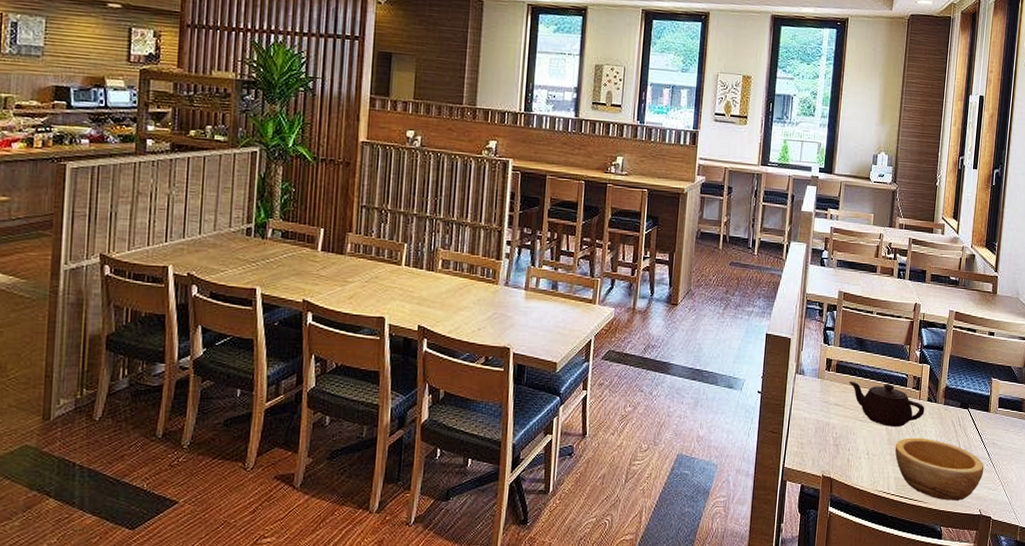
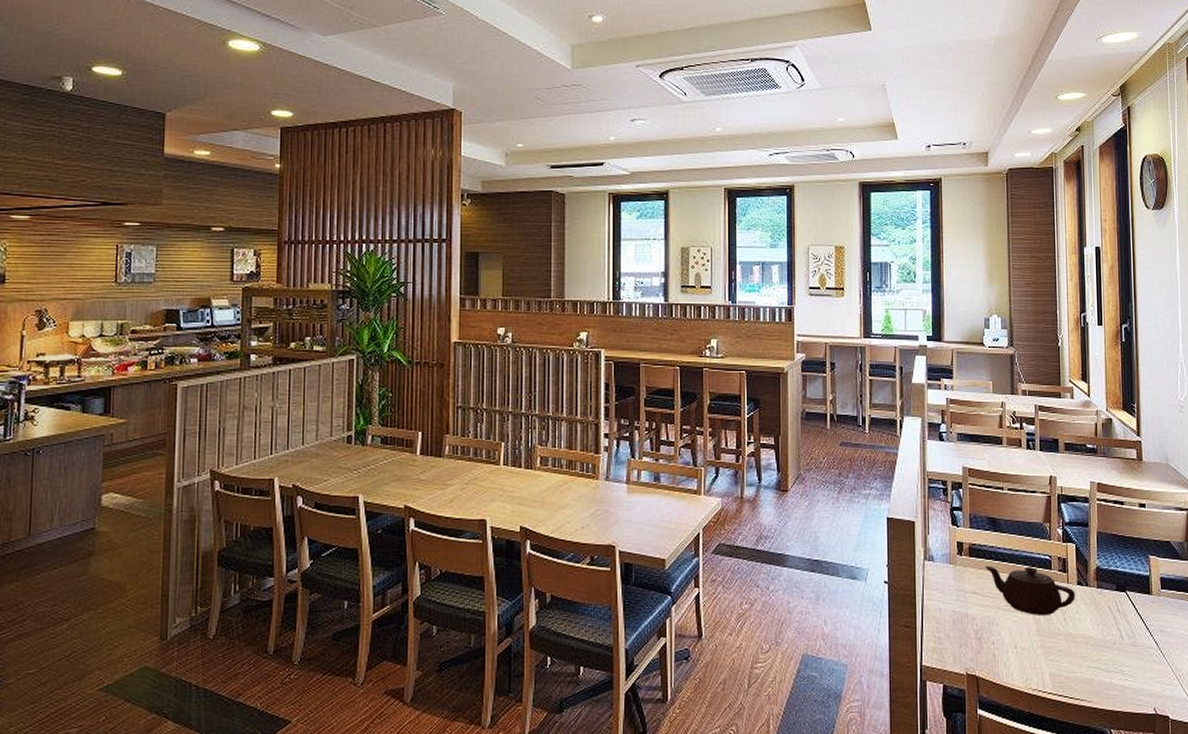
bowl: present [895,437,984,501] -> none [1046,626,1154,699]

